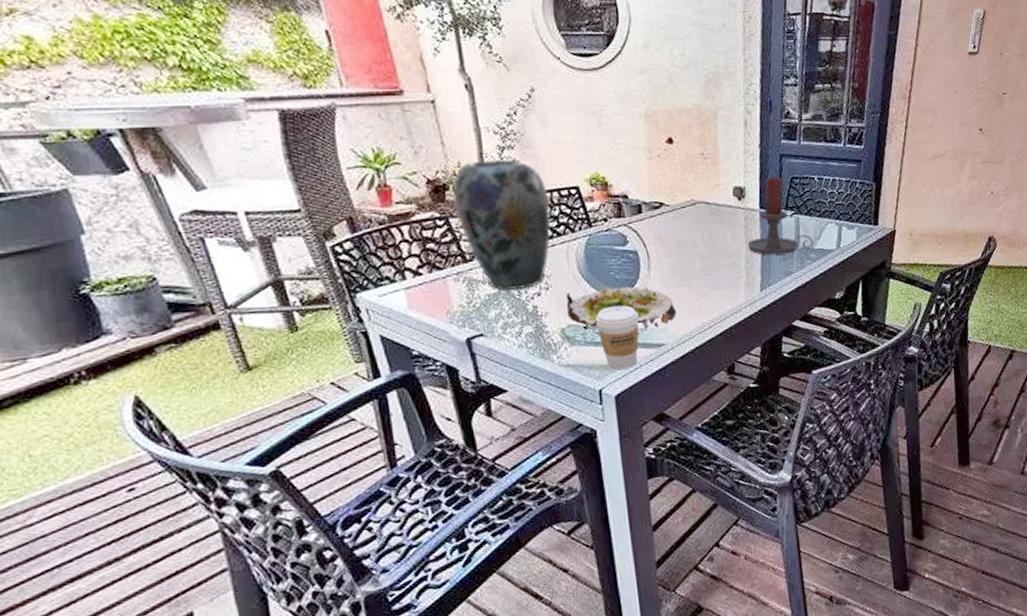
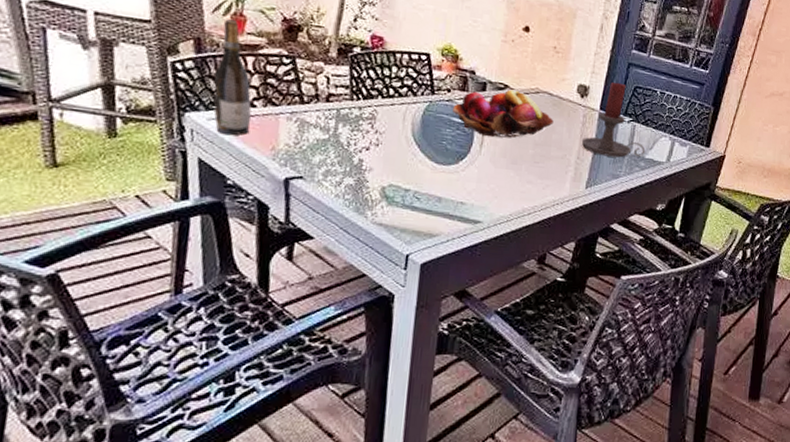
wine bottle: none [371,191,422,308] -> present [213,18,252,136]
vase: present [452,159,551,290] -> none [304,10,399,141]
salad plate: present [566,286,676,330] -> none [391,153,499,204]
coffee cup: present [595,305,640,370] -> none [417,174,462,239]
fruit basket: none [613,206,716,258] -> present [453,89,554,138]

